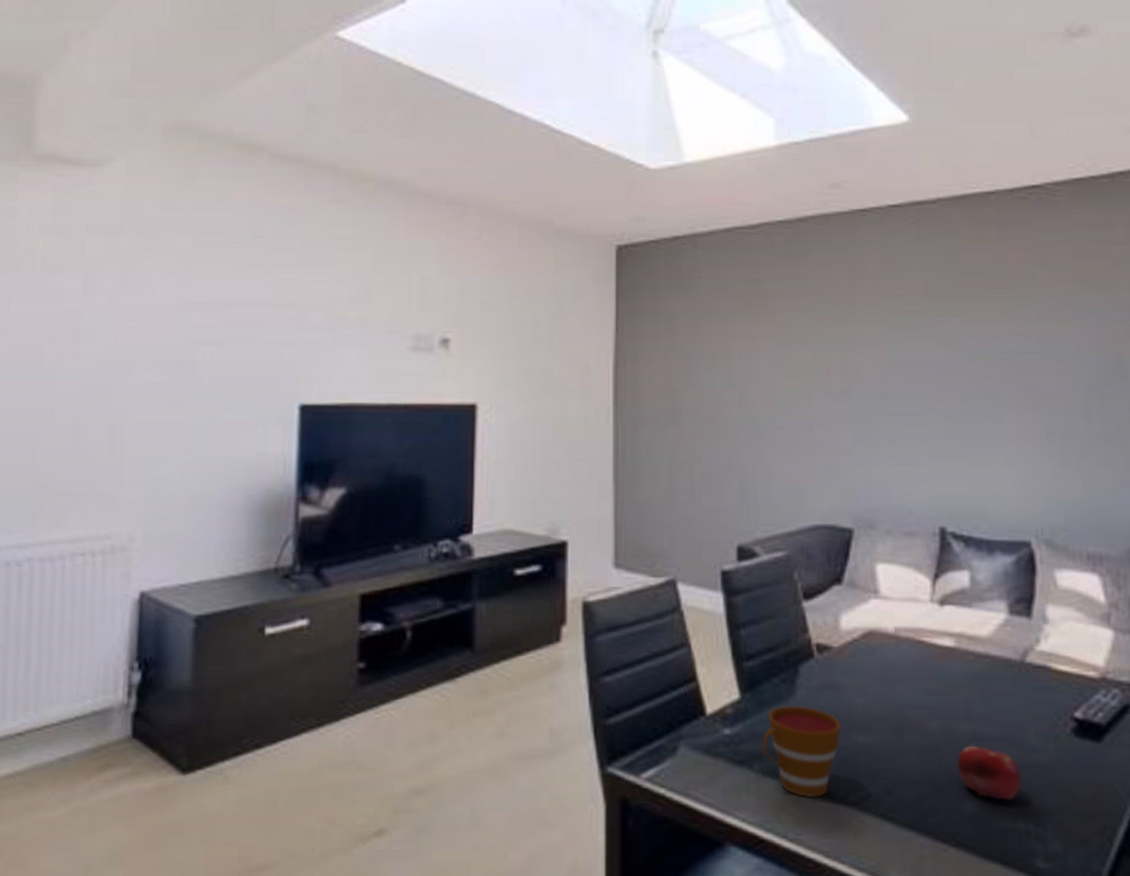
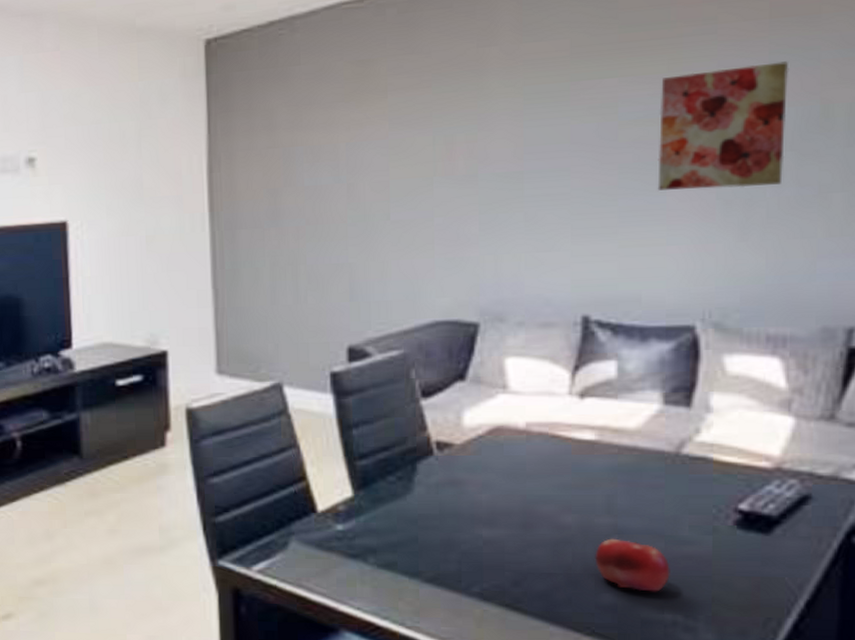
cup: present [761,706,842,797] -> none [376,503,465,588]
wall art: none [995,317,1091,421] -> present [657,61,789,191]

